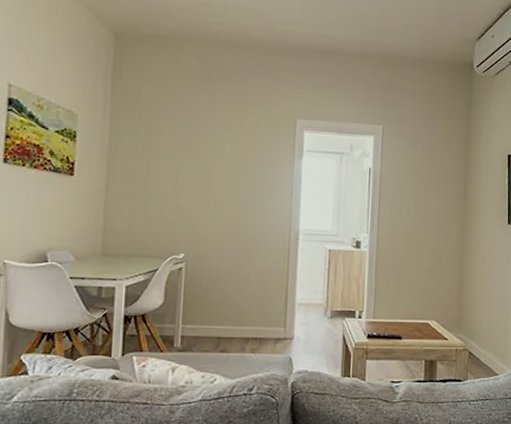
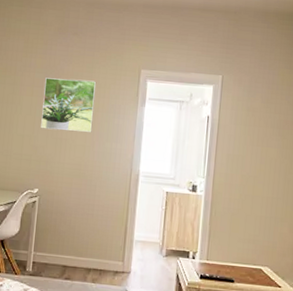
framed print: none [184,128,248,189] -> present [41,78,97,133]

